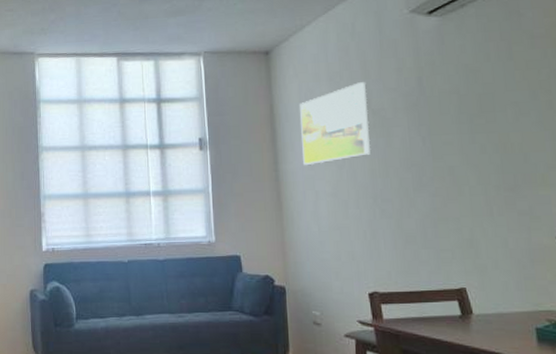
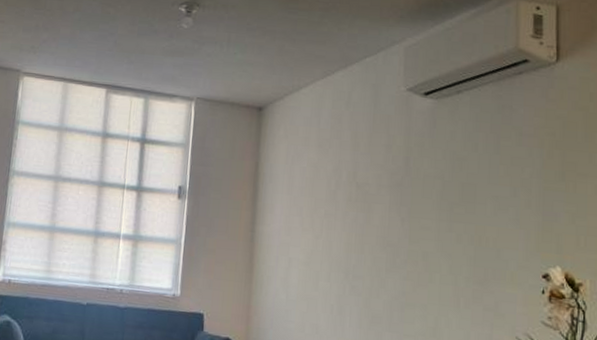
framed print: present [299,82,370,166] -> none [281,153,353,231]

